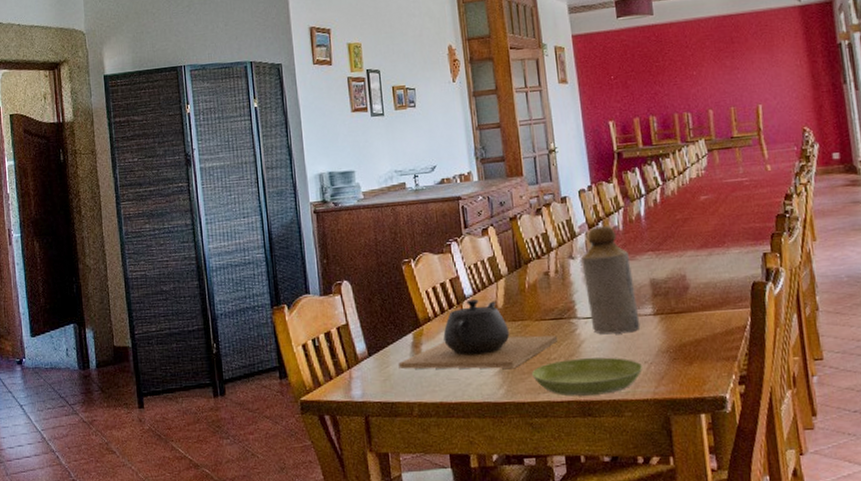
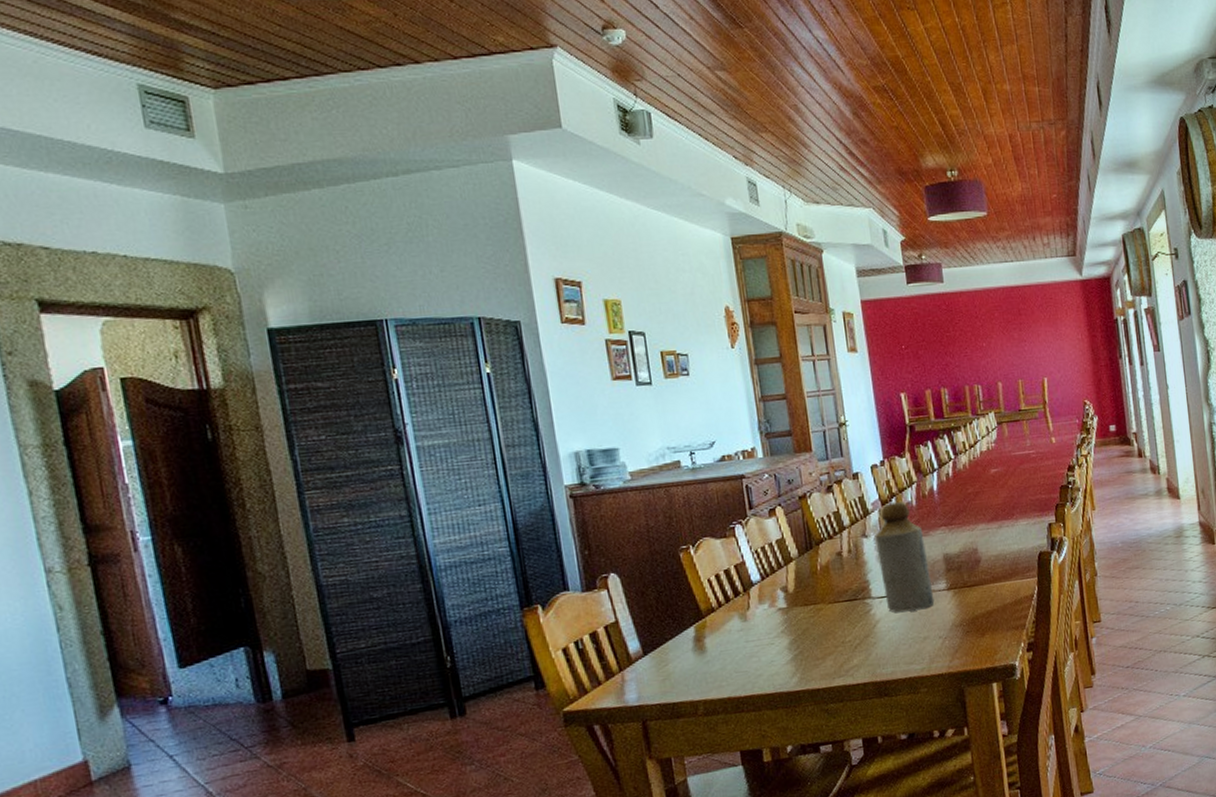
teapot: present [398,299,559,370] -> none [679,585,853,666]
saucer: present [531,357,642,396] -> none [825,635,937,678]

